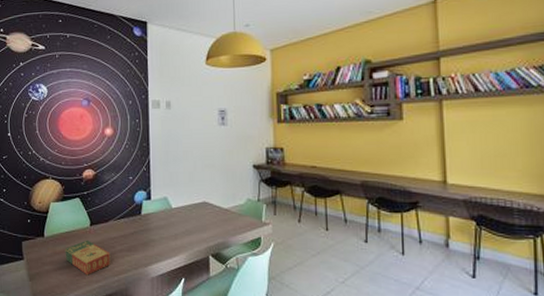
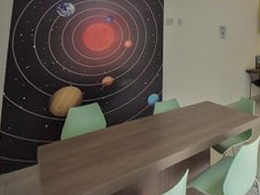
book: present [65,240,111,276] -> none [80,140,124,174]

